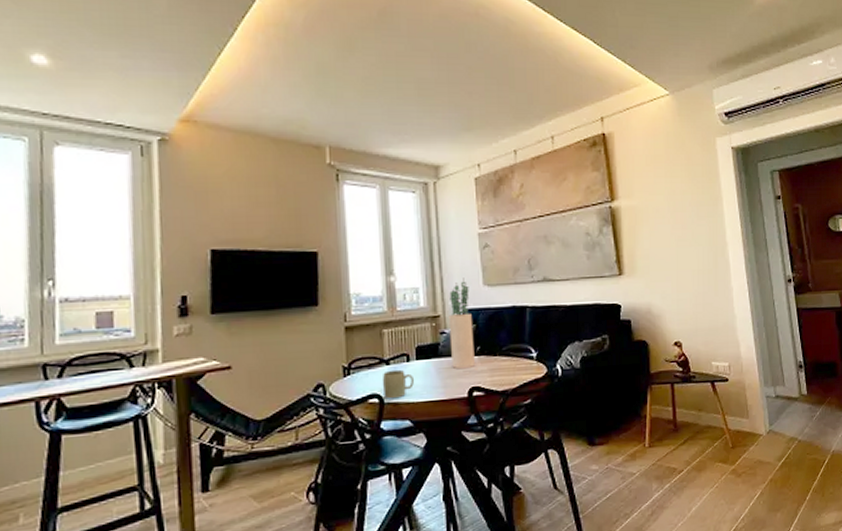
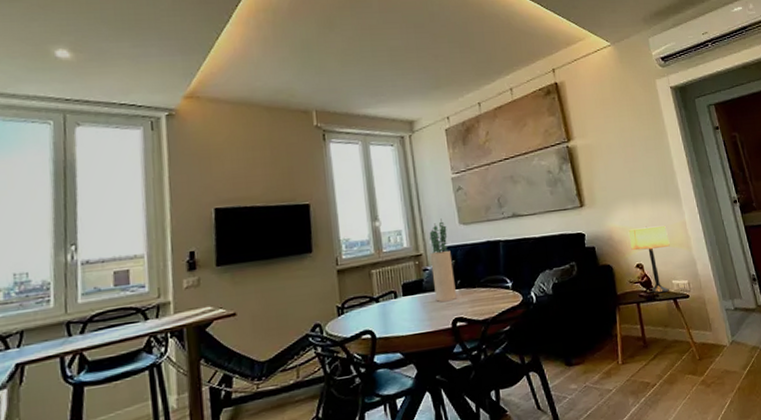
mug: present [382,369,414,399] -> none [373,306,402,334]
table lamp: none [669,301,713,375] -> present [628,225,670,294]

